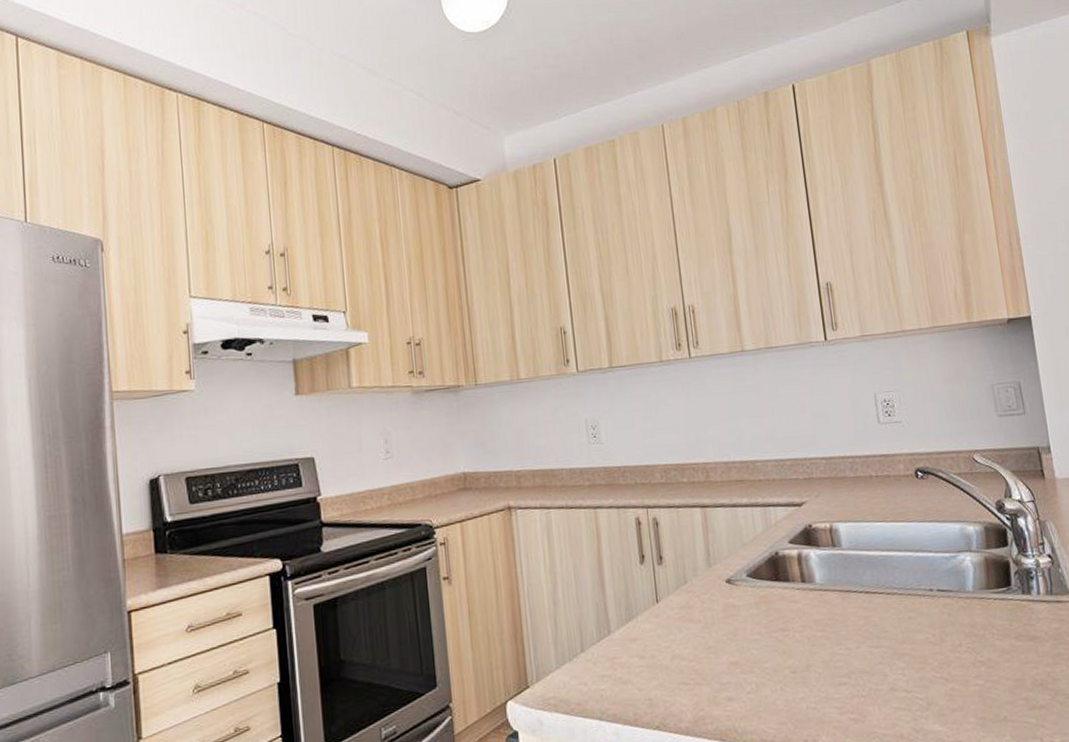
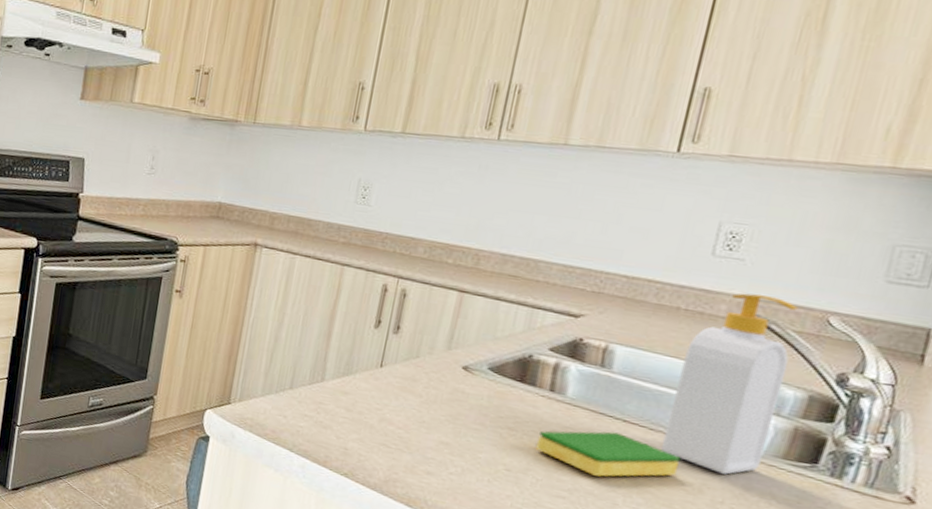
dish sponge: none [807,605,920,654] -> present [536,431,681,477]
soap bottle: none [889,448,974,618] -> present [661,293,798,474]

